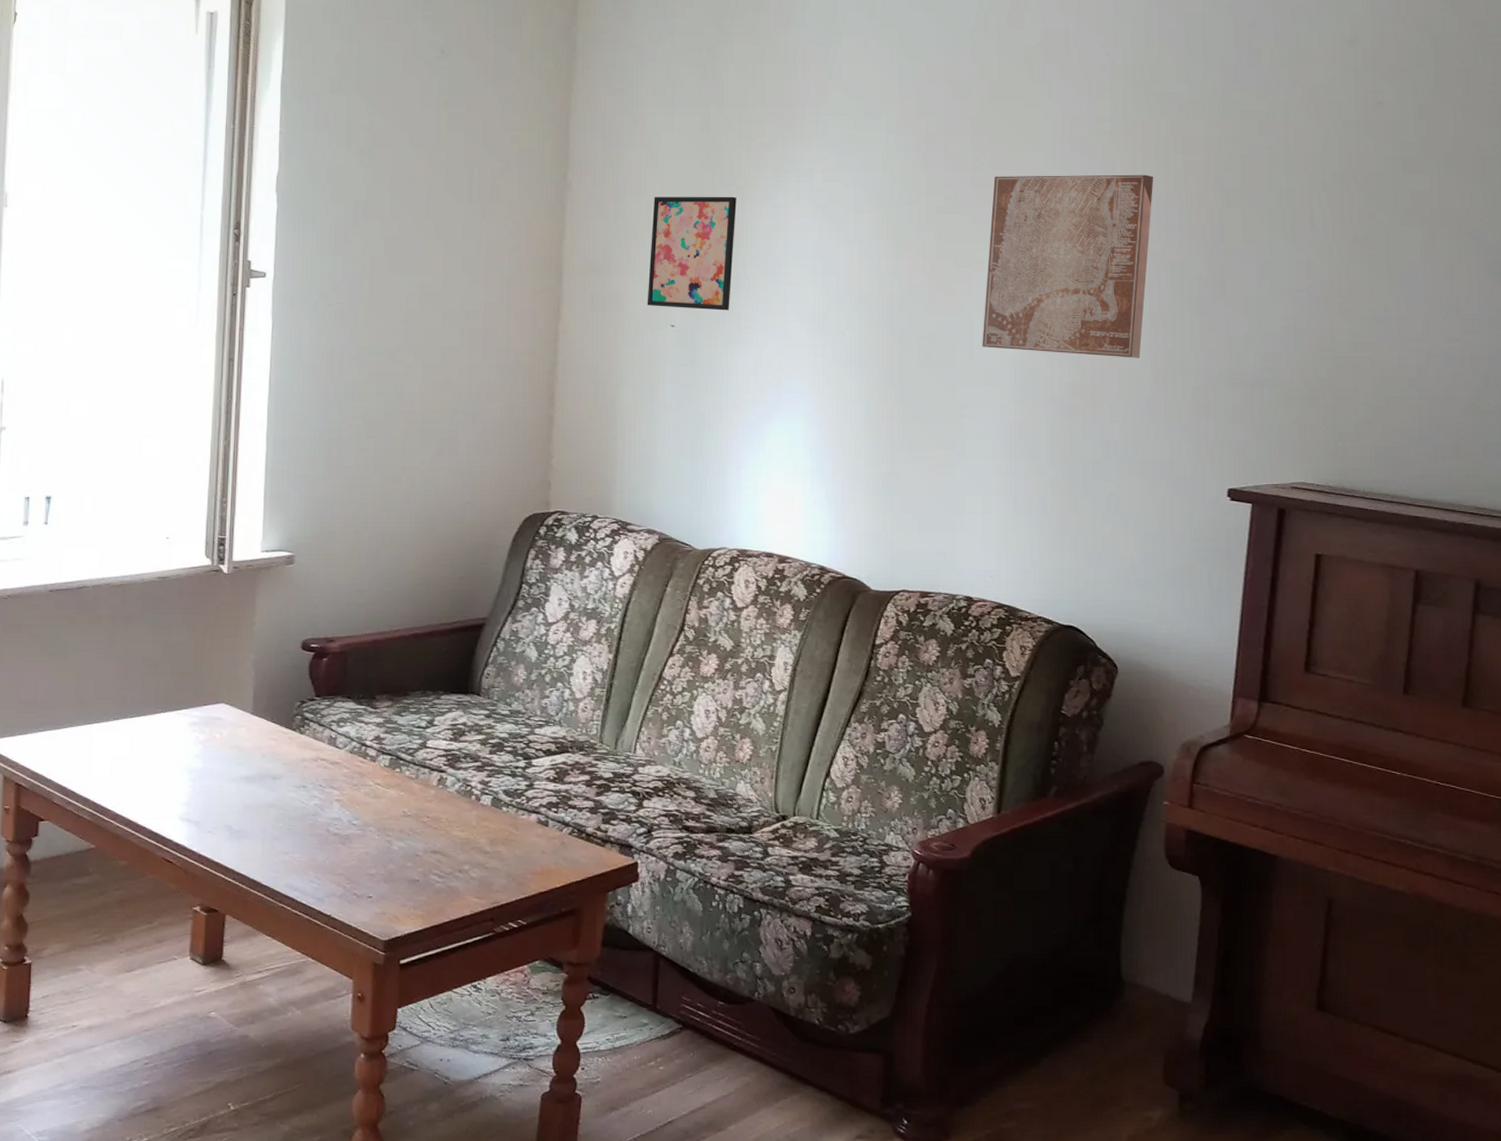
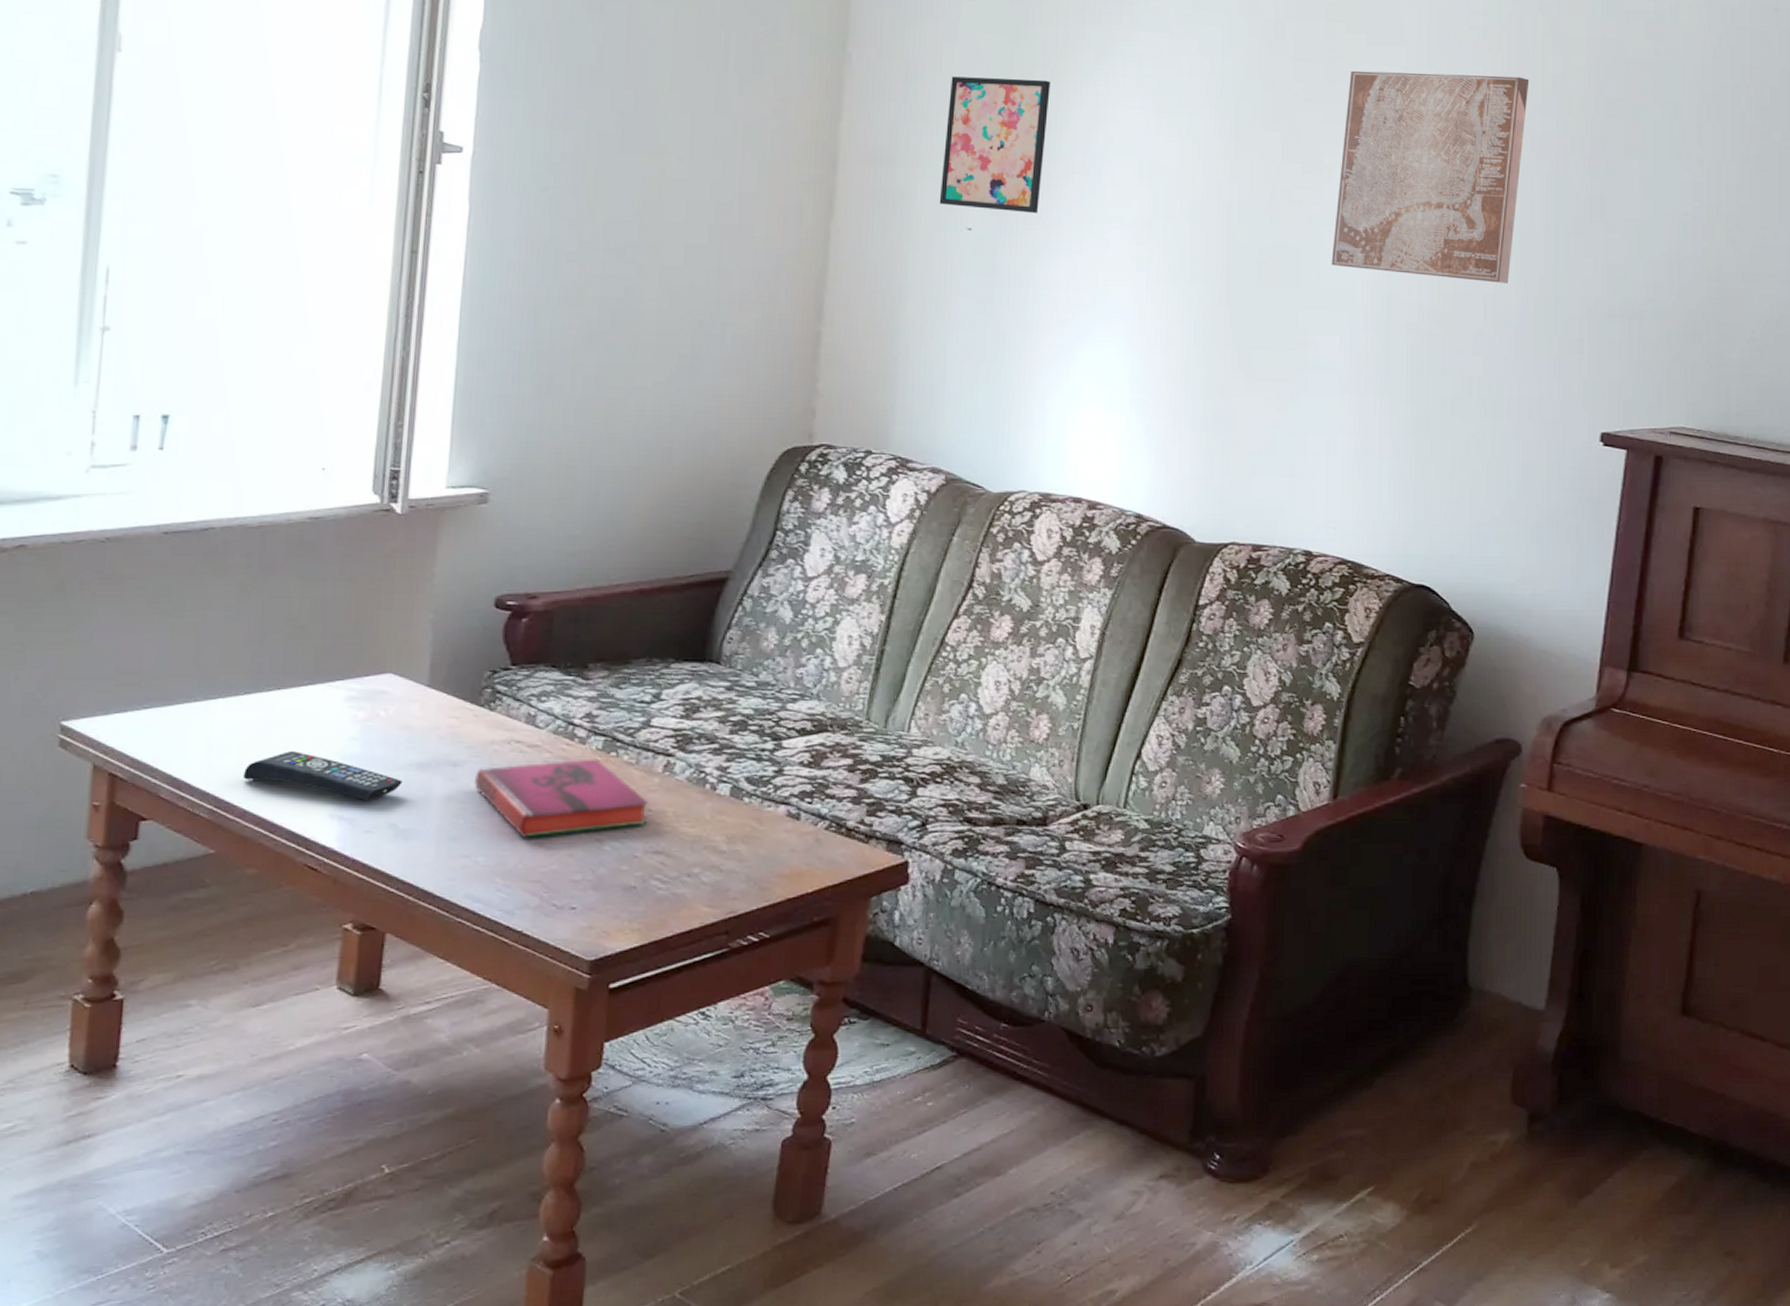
remote control: none [114,766,235,807] -> present [242,751,402,801]
hardback book: none [289,774,427,838] -> present [473,758,649,838]

